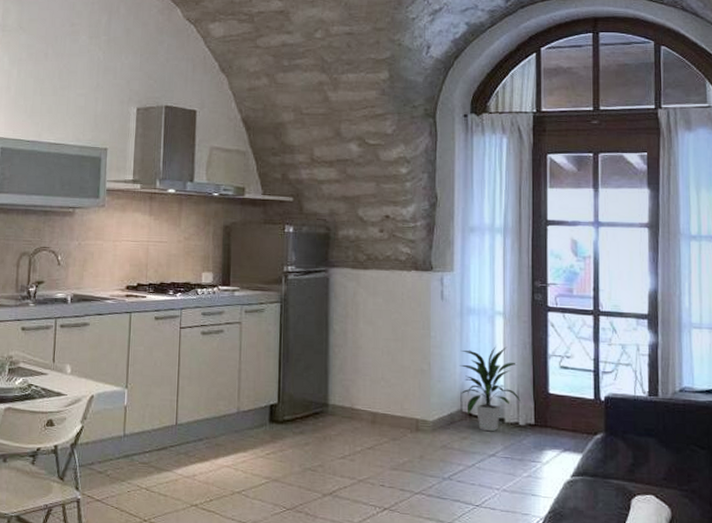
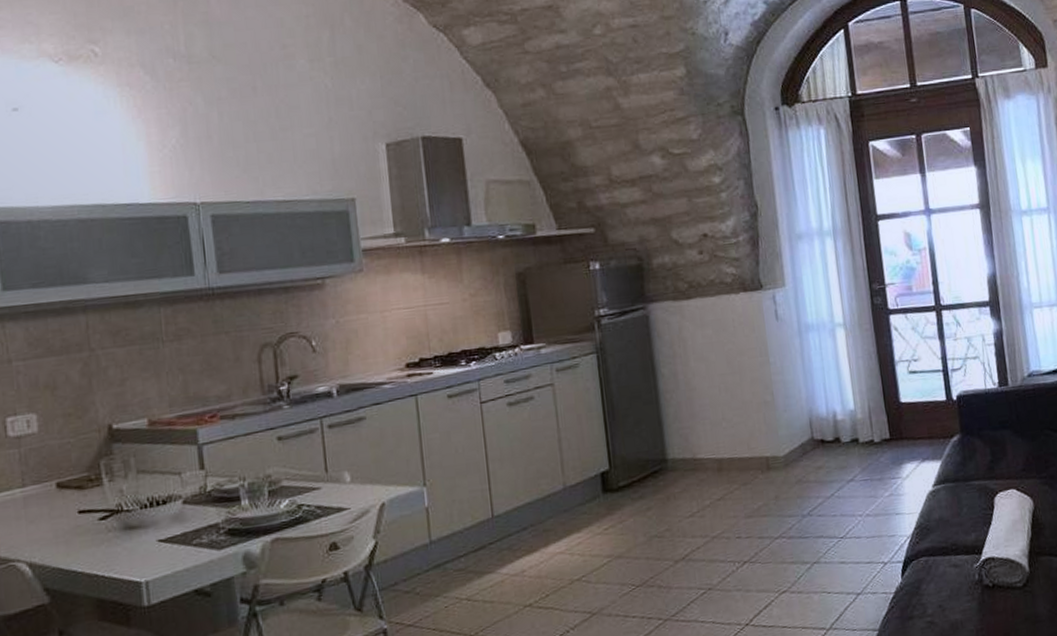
indoor plant: present [459,346,522,432] -> none [803,360,874,456]

